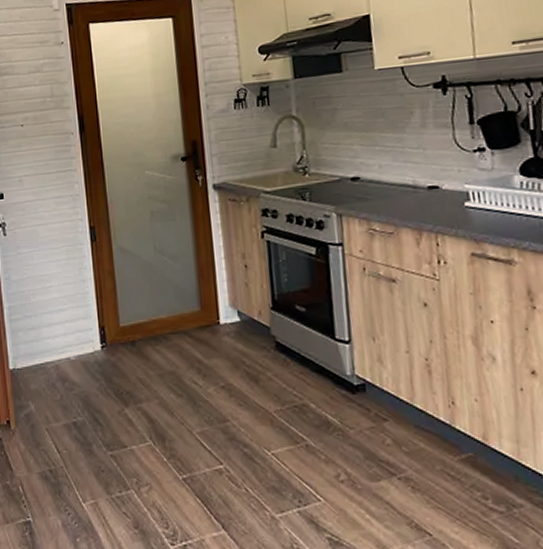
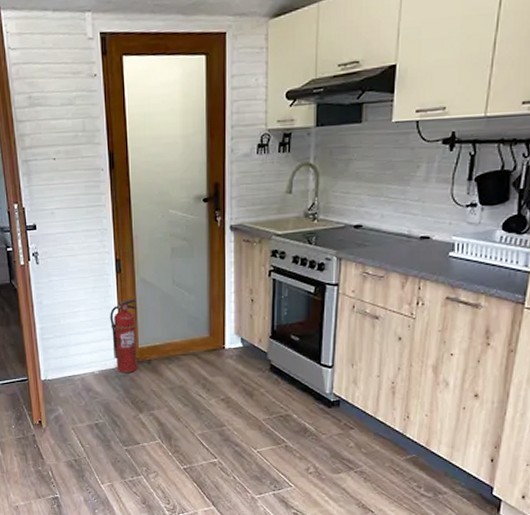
fire extinguisher: none [86,269,121,358] -> present [110,298,138,373]

